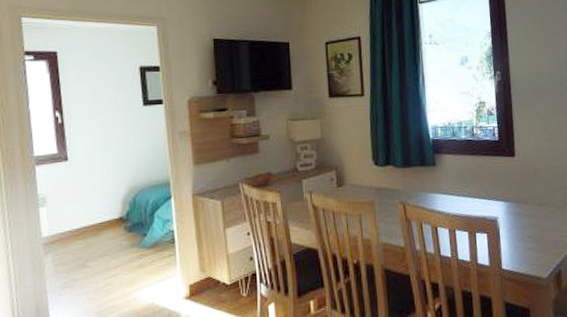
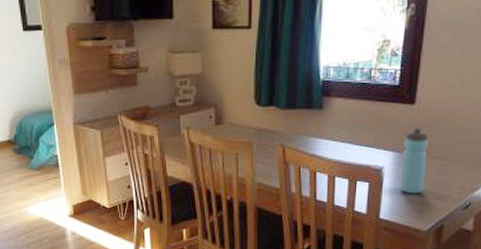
water bottle: none [512,178,537,242] -> present [400,128,429,194]

